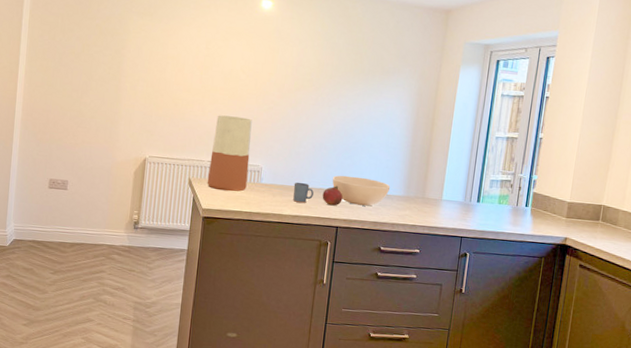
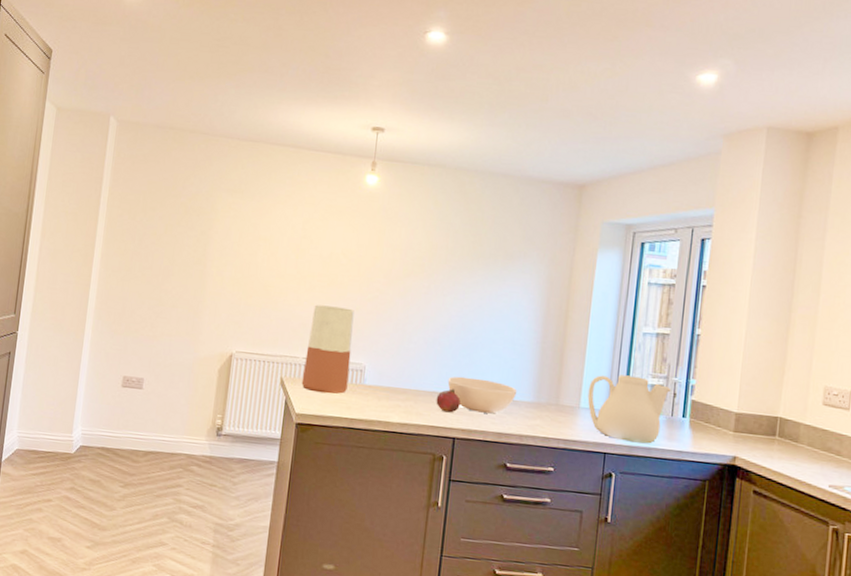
mug: present [293,182,314,204] -> none [402,383,426,409]
teapot: none [448,172,517,229] -> present [587,374,671,444]

